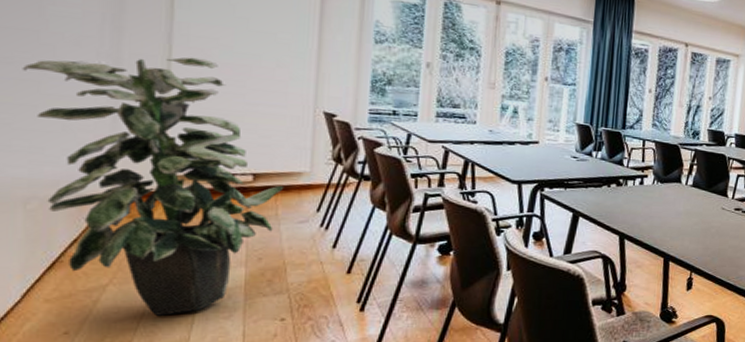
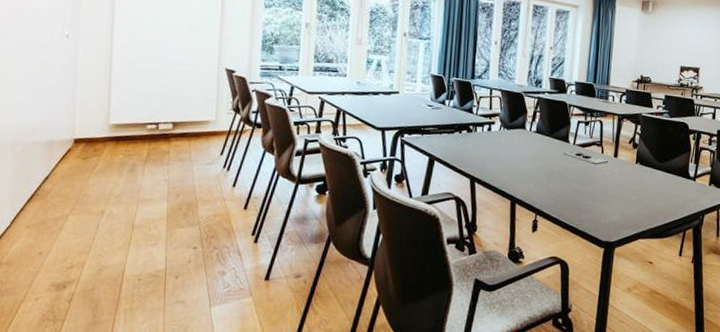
indoor plant: present [22,57,284,316] -> none [12,25,196,242]

